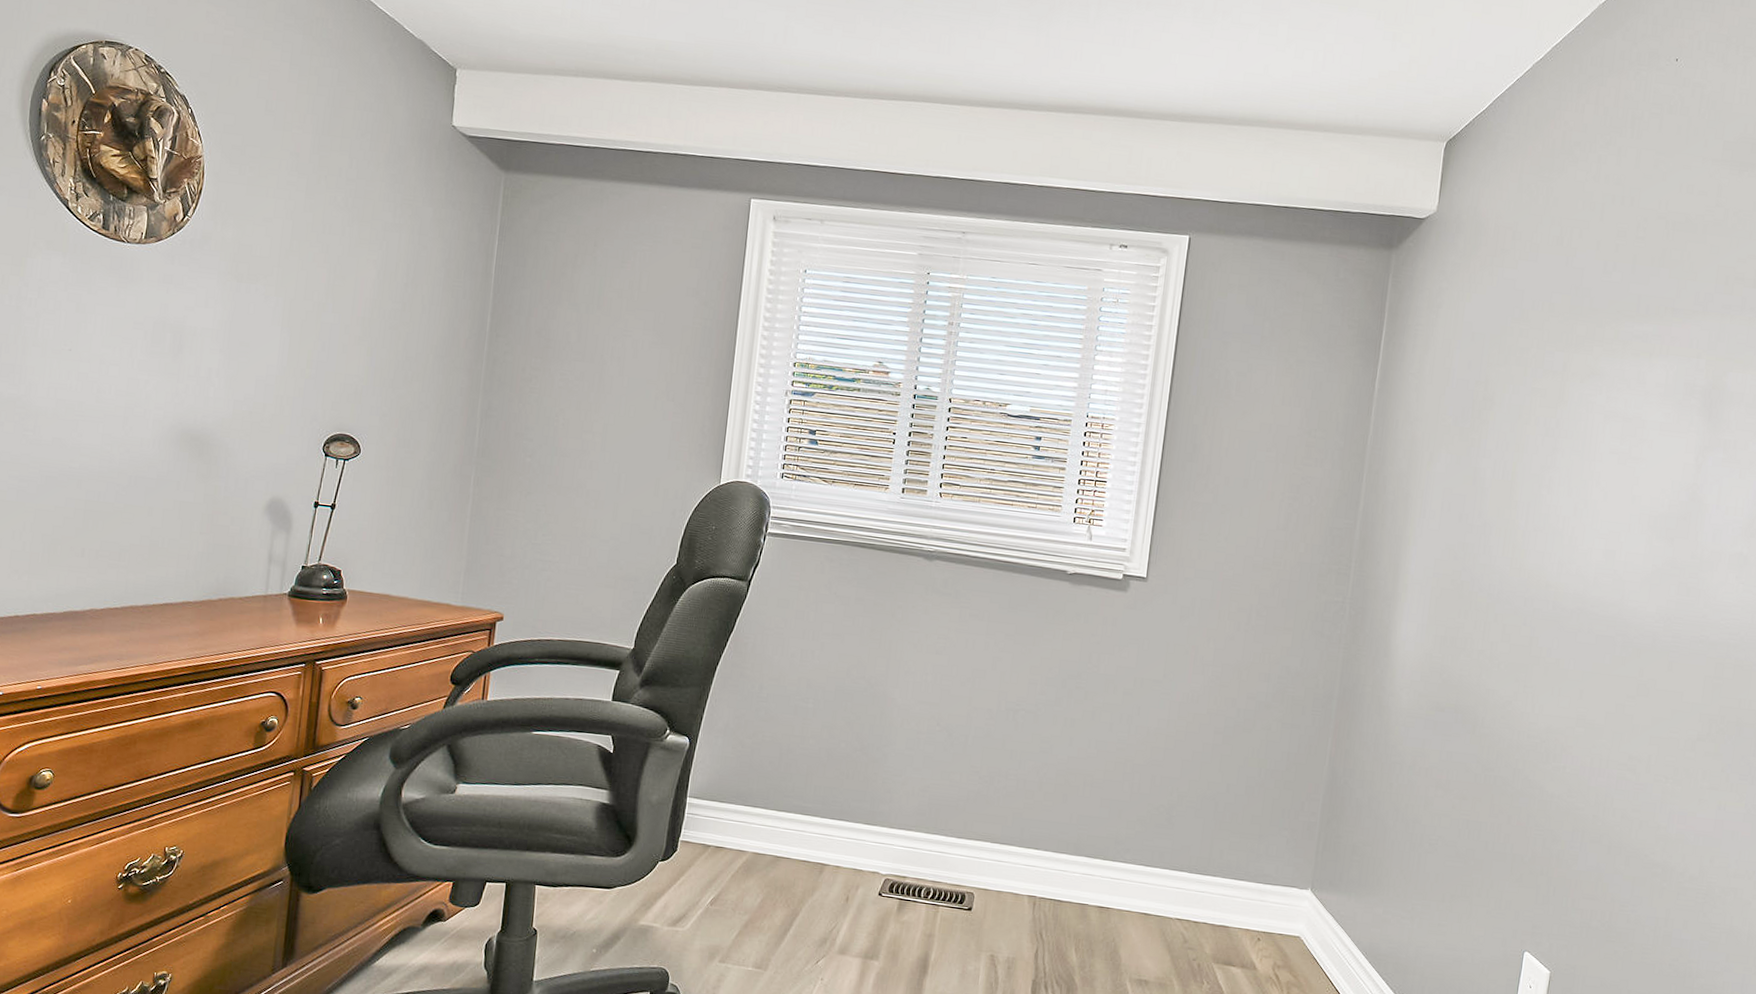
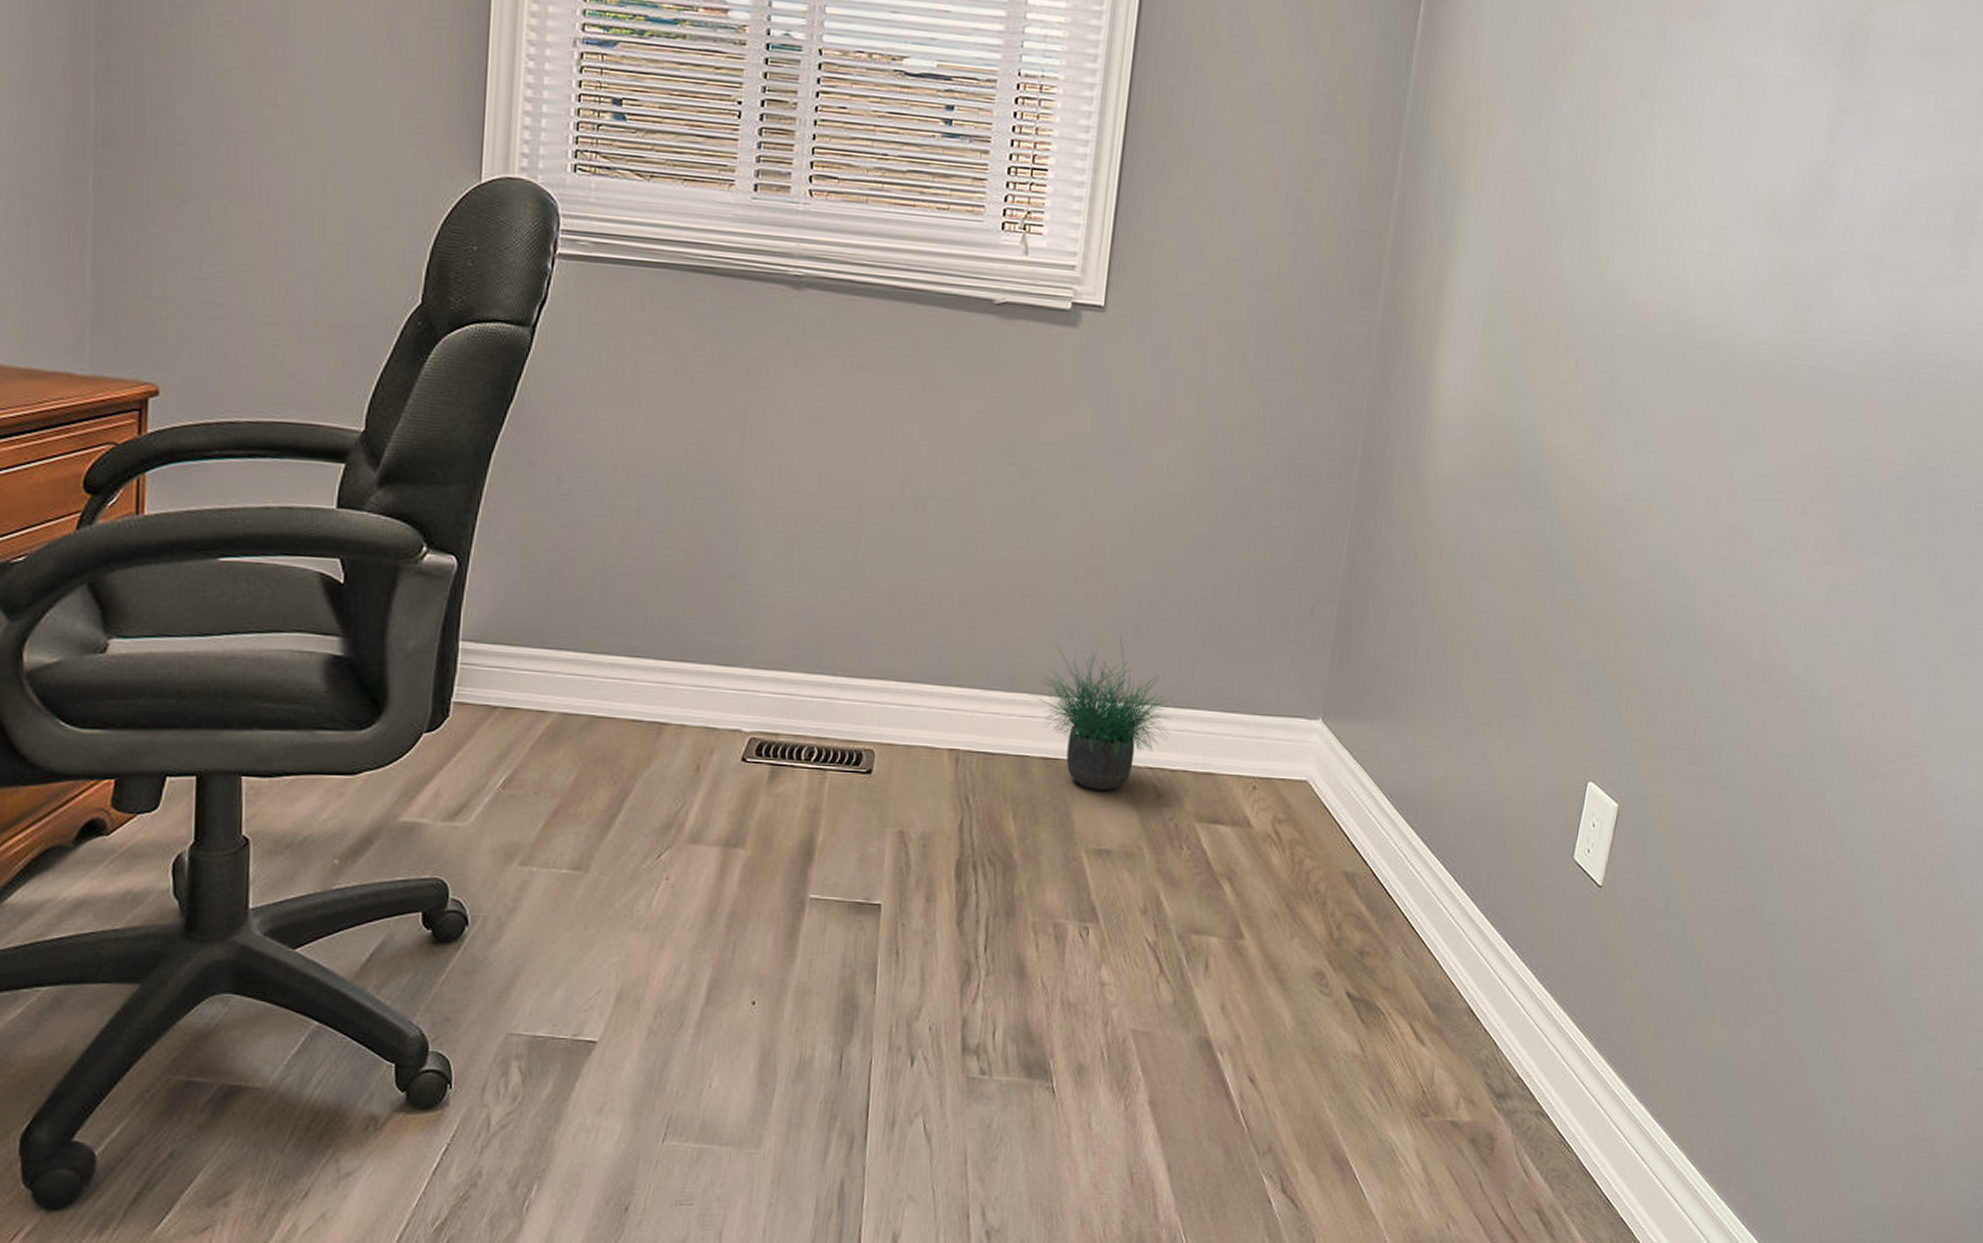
potted plant: none [1094,820,1199,935] -> present [1036,638,1177,792]

